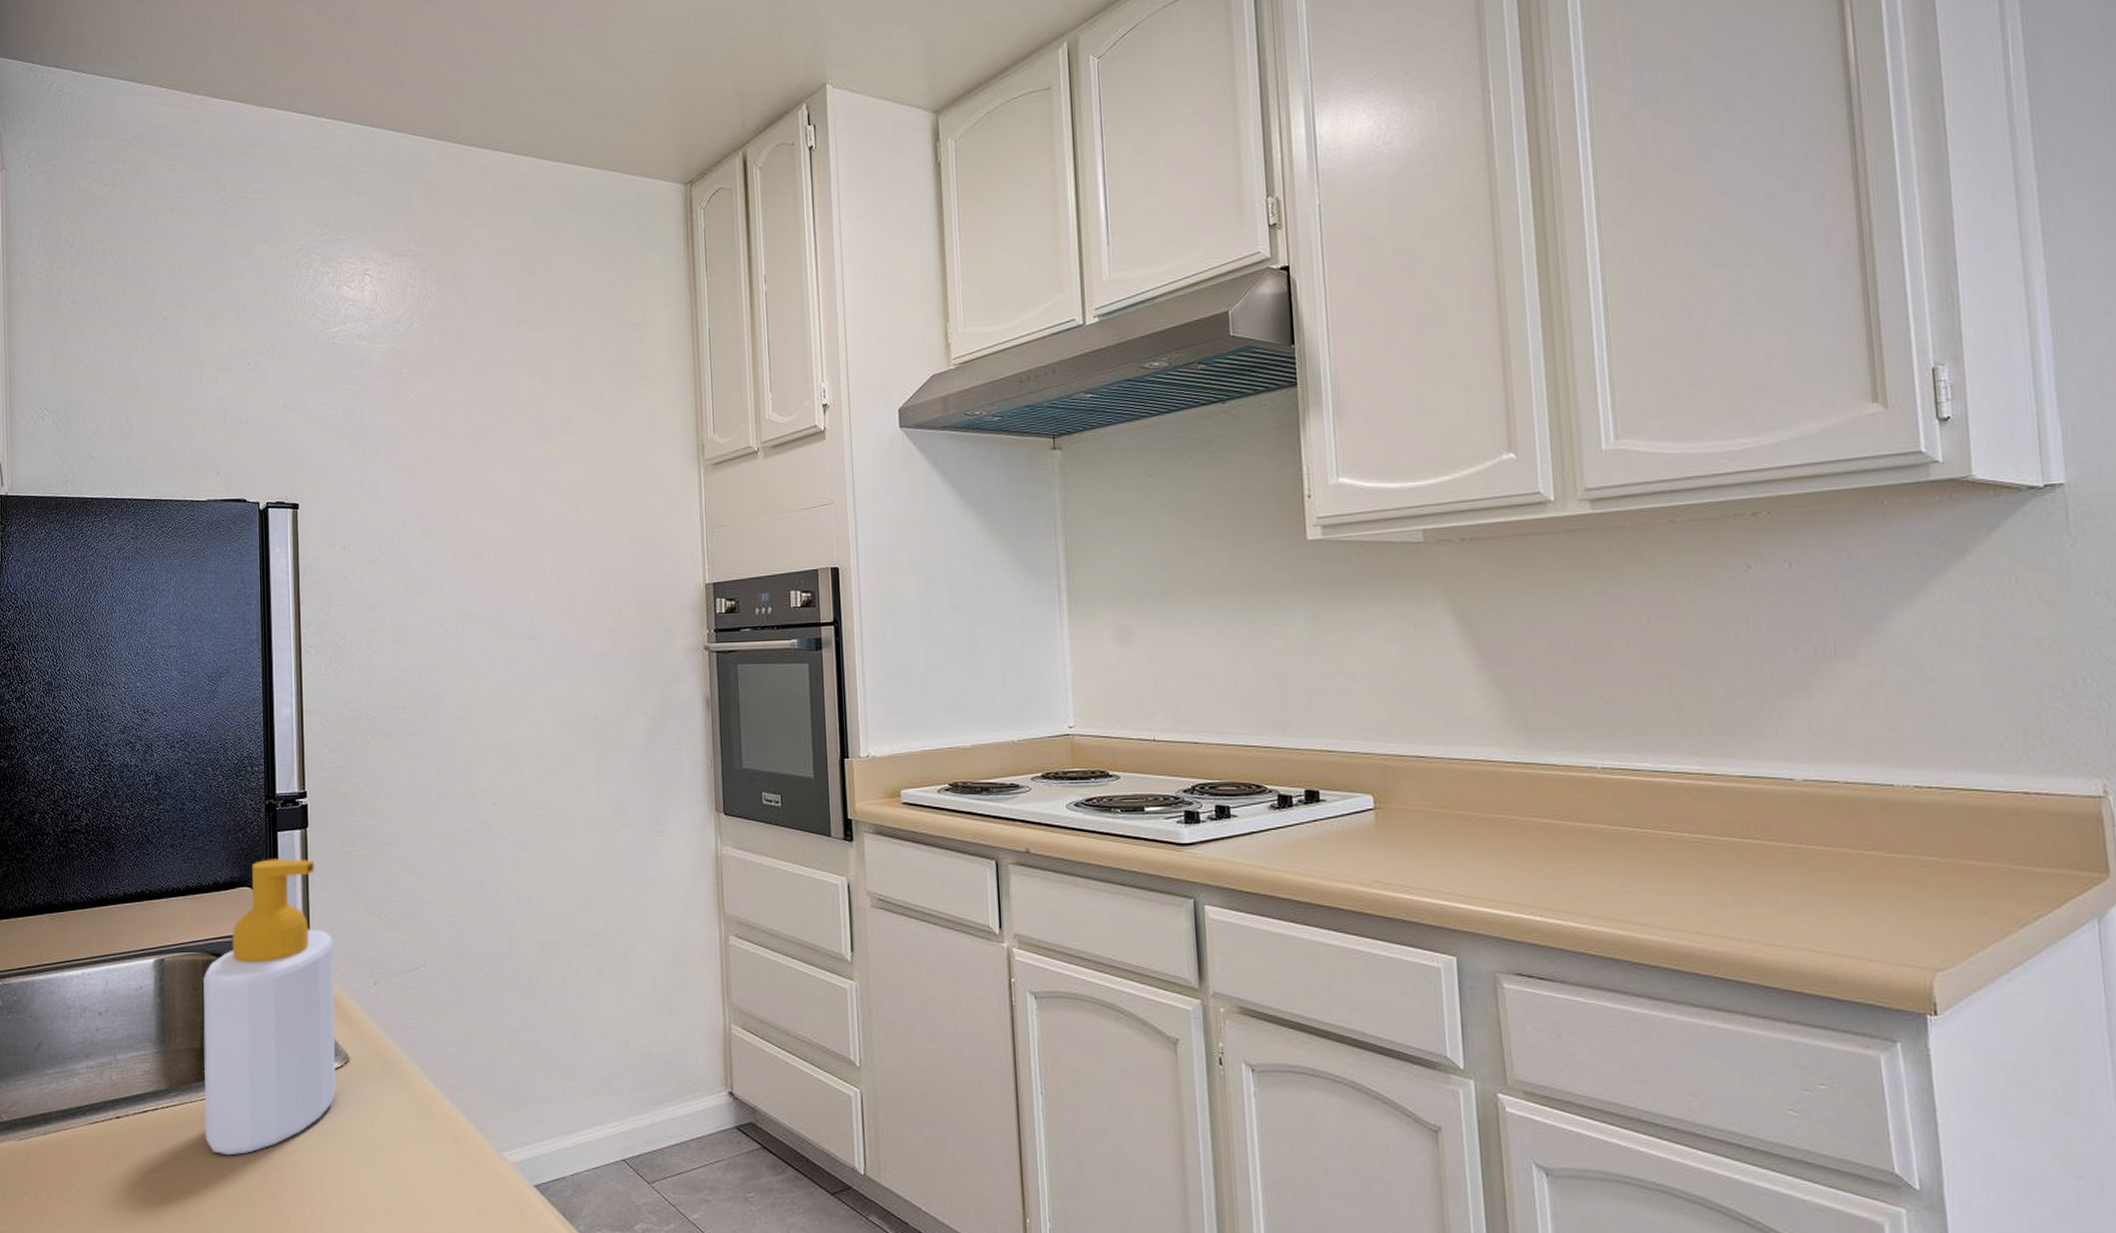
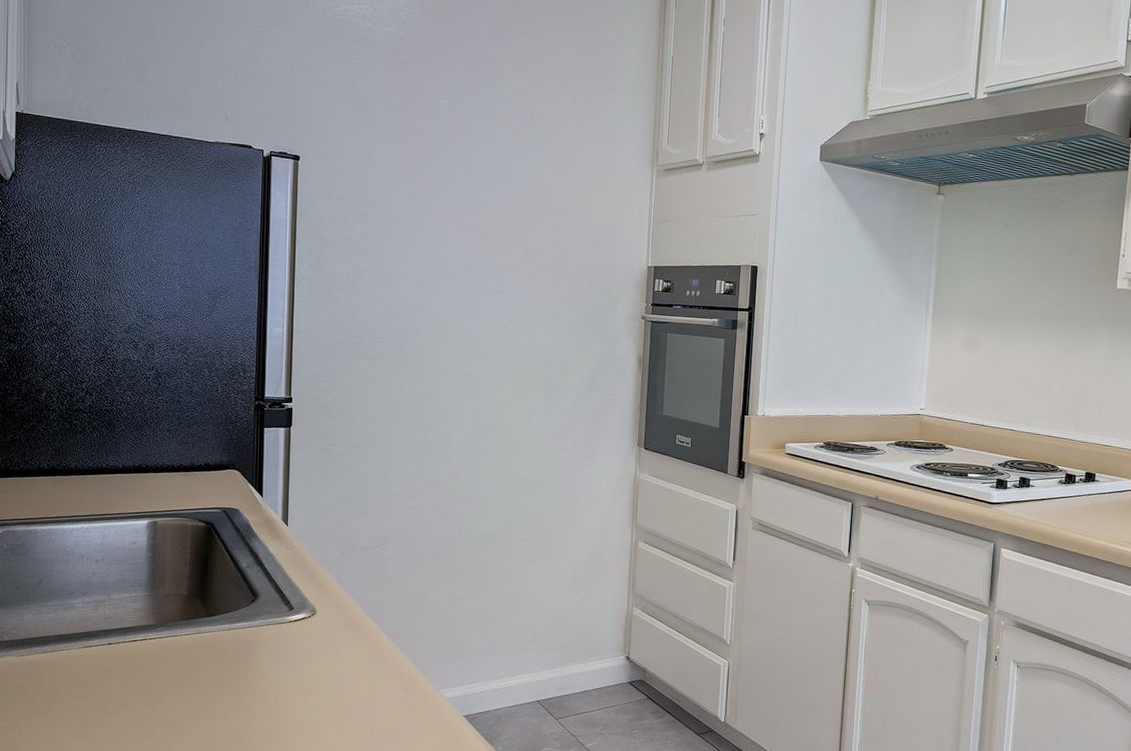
soap bottle: present [202,857,336,1156] -> none [187,448,309,679]

